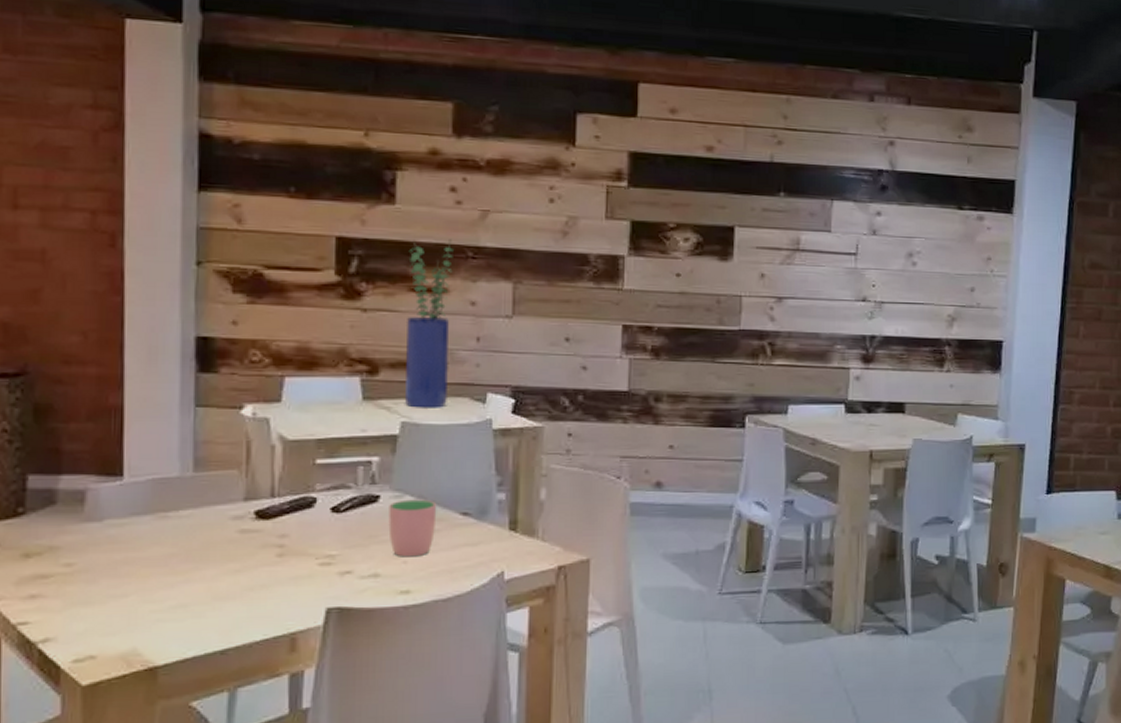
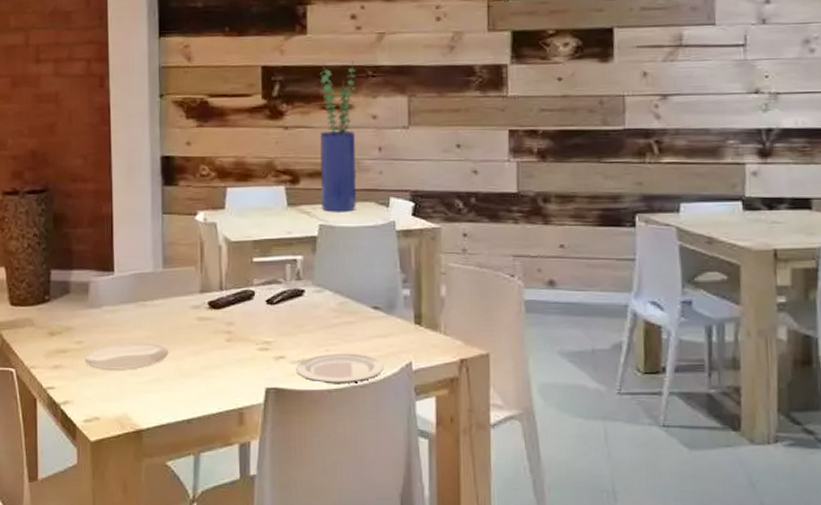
plate: none [75,562,199,598] -> present [84,342,169,371]
plate: none [366,564,472,600] -> present [296,353,384,385]
cup: present [388,499,437,557] -> none [312,294,352,346]

